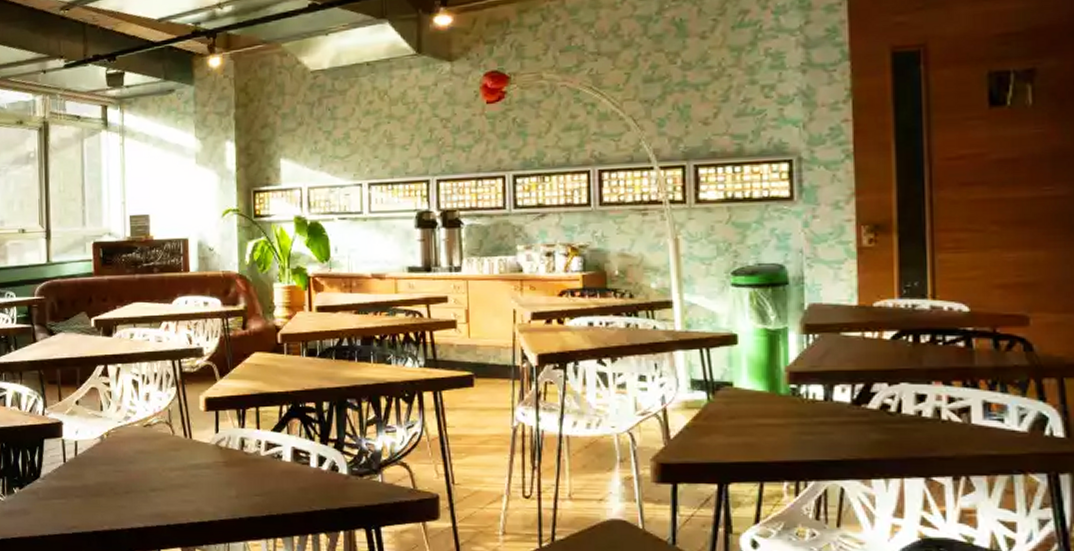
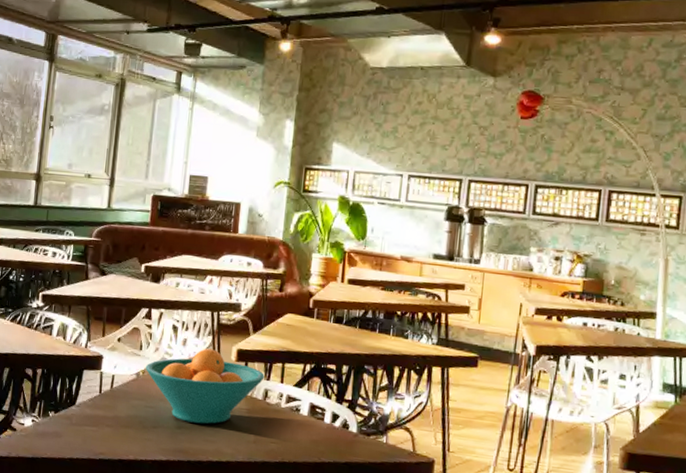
fruit bowl: none [109,401,238,484] -> present [145,348,265,424]

